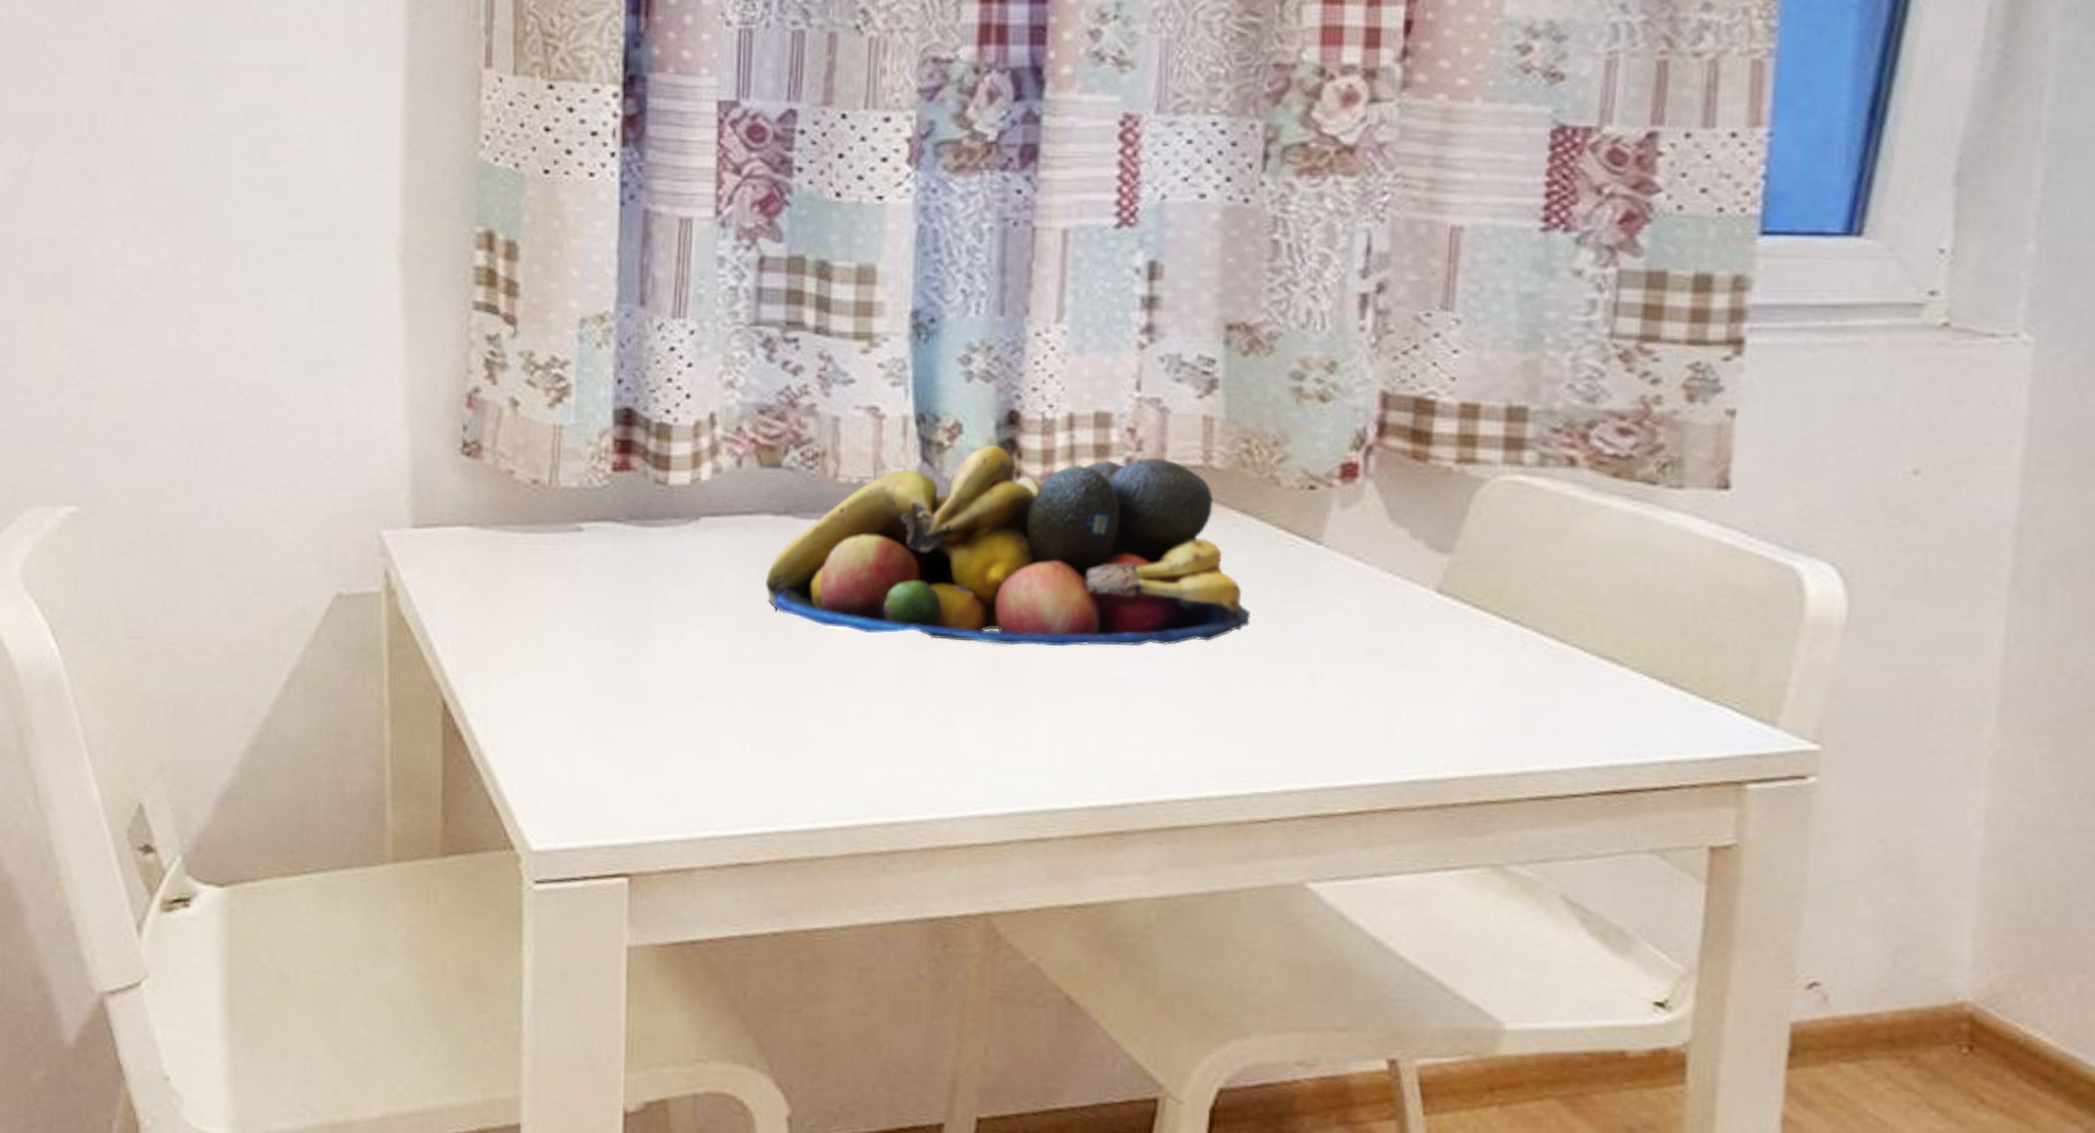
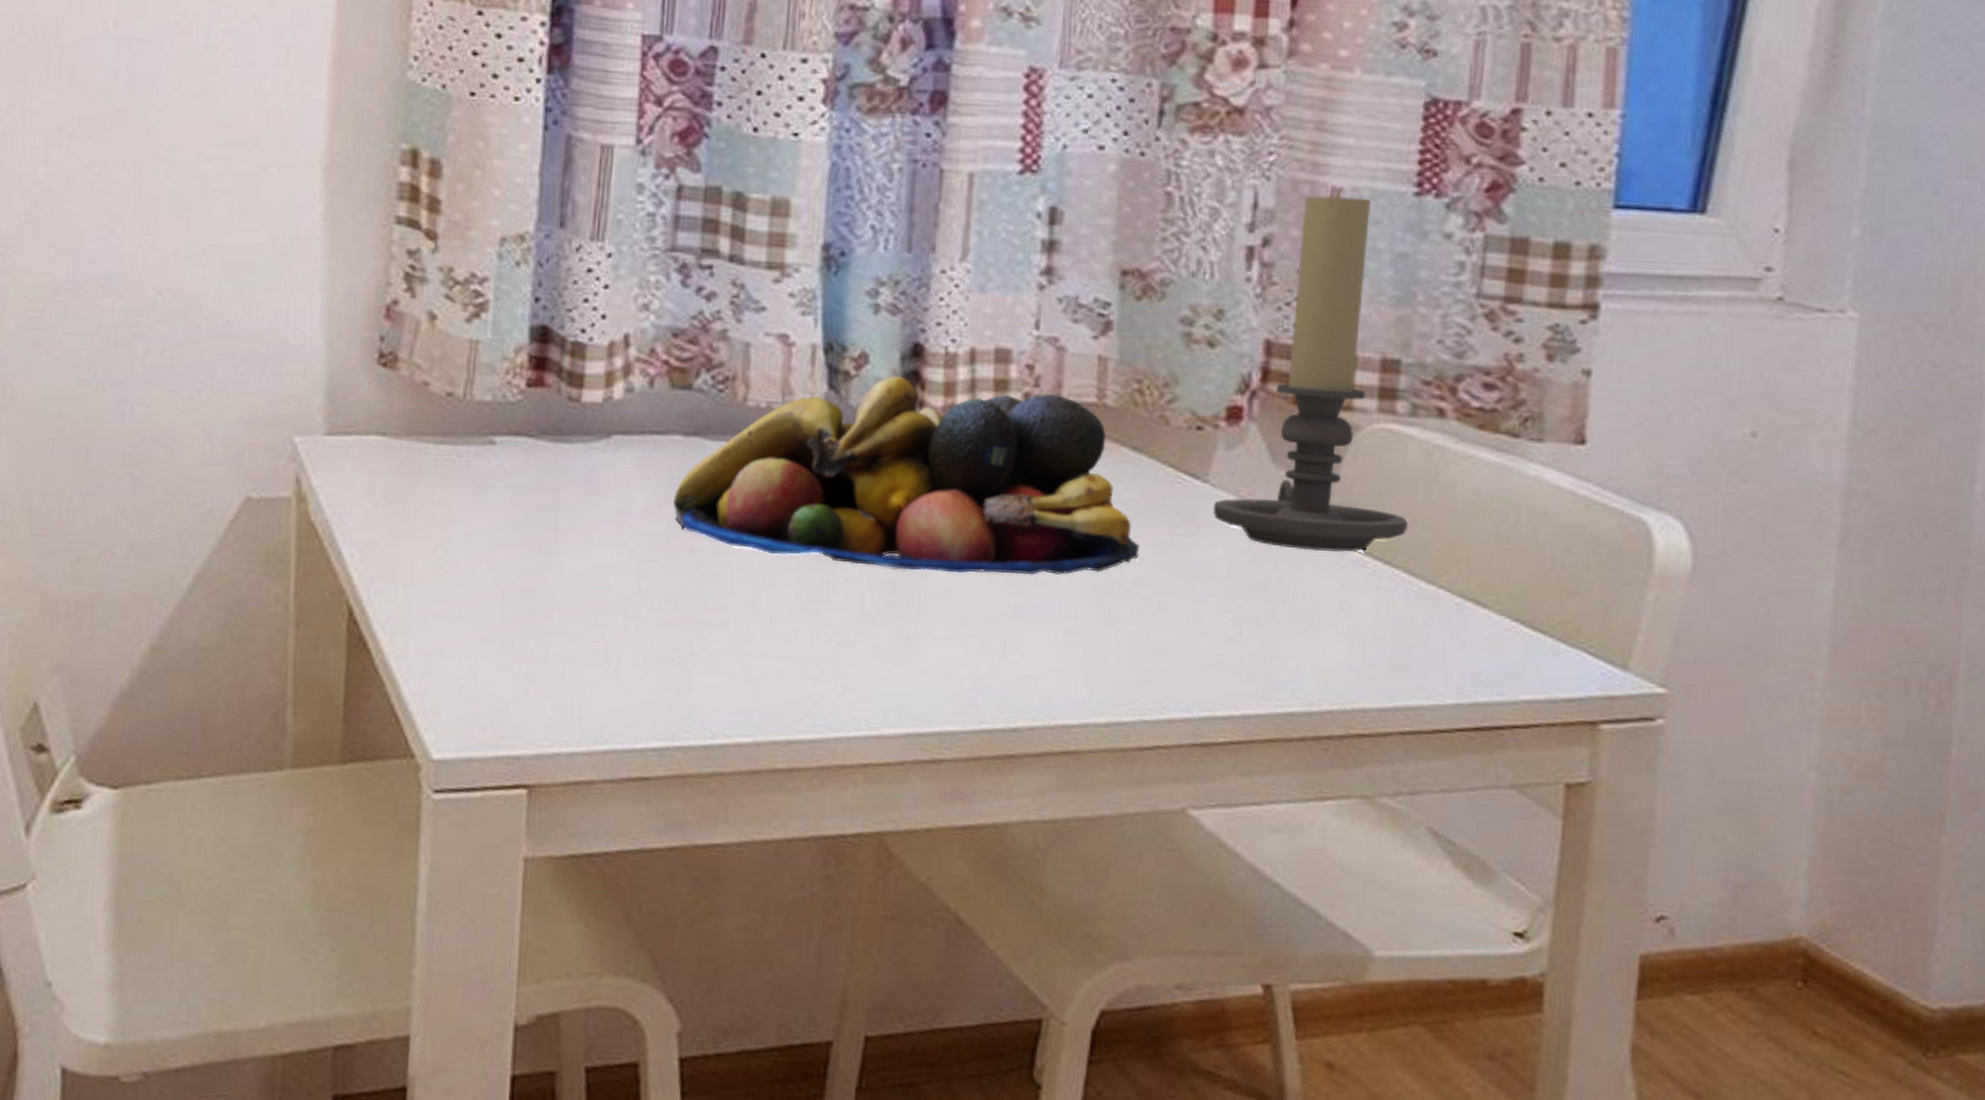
candle holder: none [1328,229,1538,613] -> present [1213,189,1409,552]

